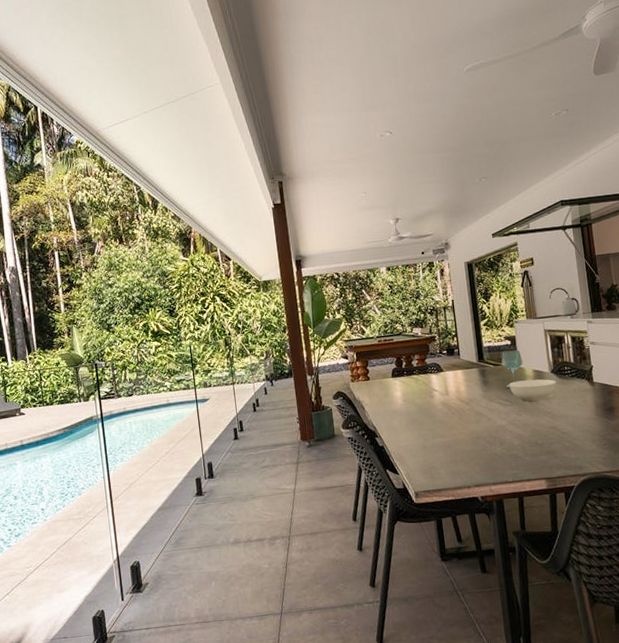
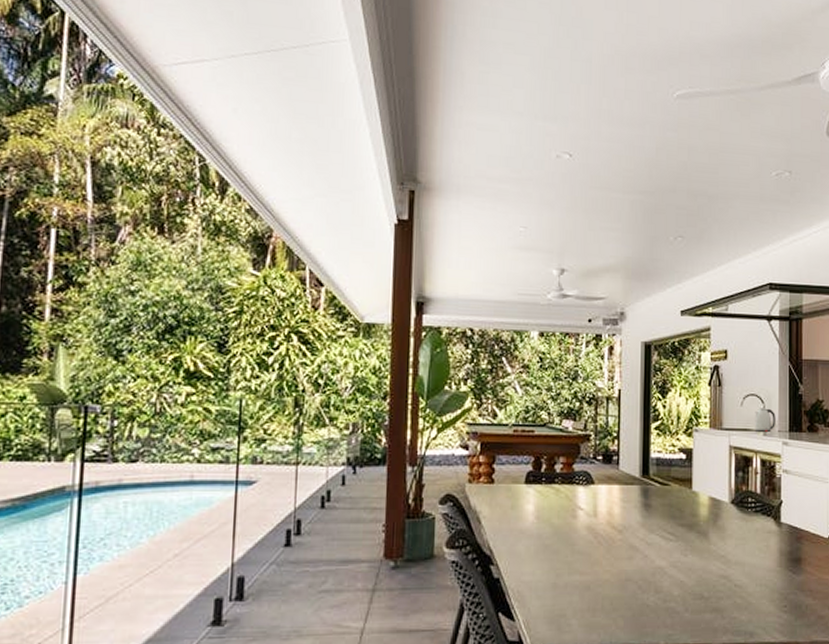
wine glass: present [501,350,523,388] -> none [671,467,698,518]
bowl: present [508,379,557,402] -> none [676,509,737,540]

